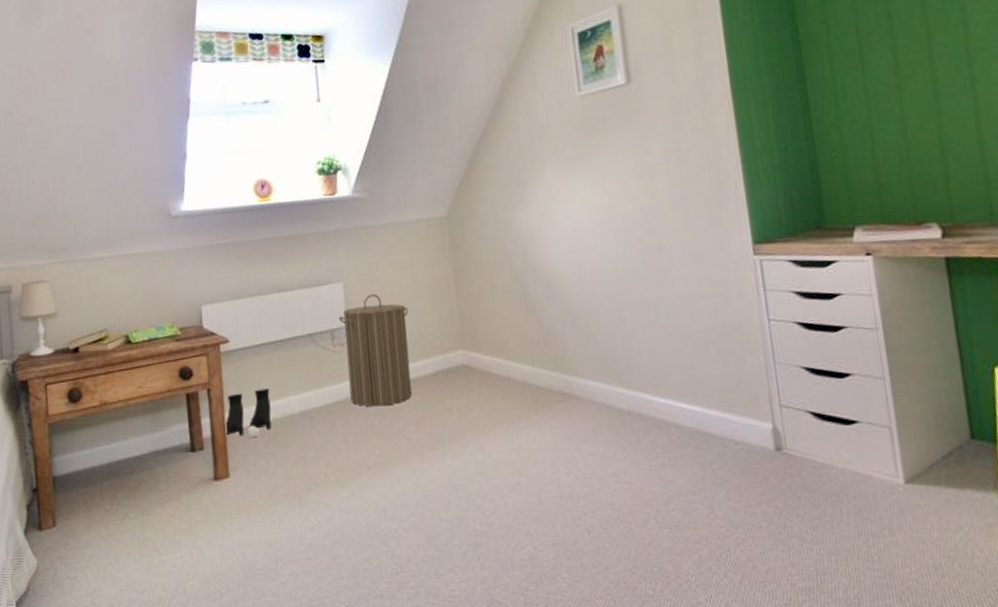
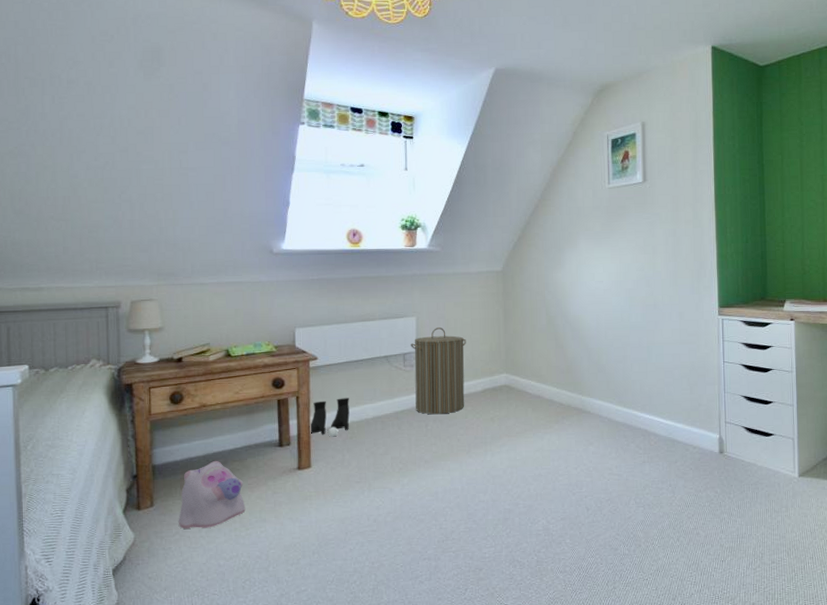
plush toy: none [83,469,157,554] -> present [178,460,246,529]

